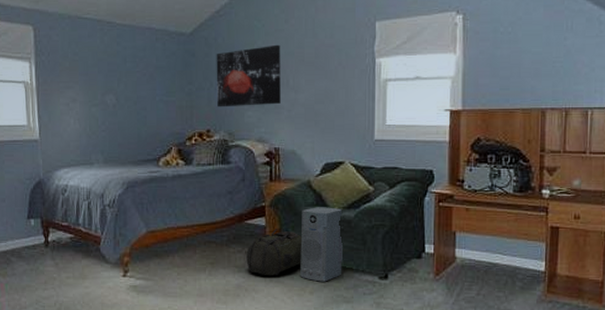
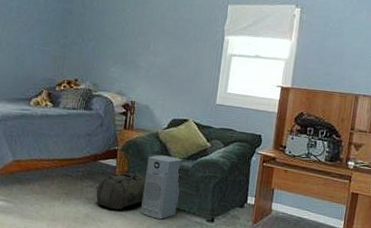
wall art: present [216,44,281,108] -> none [86,13,146,65]

